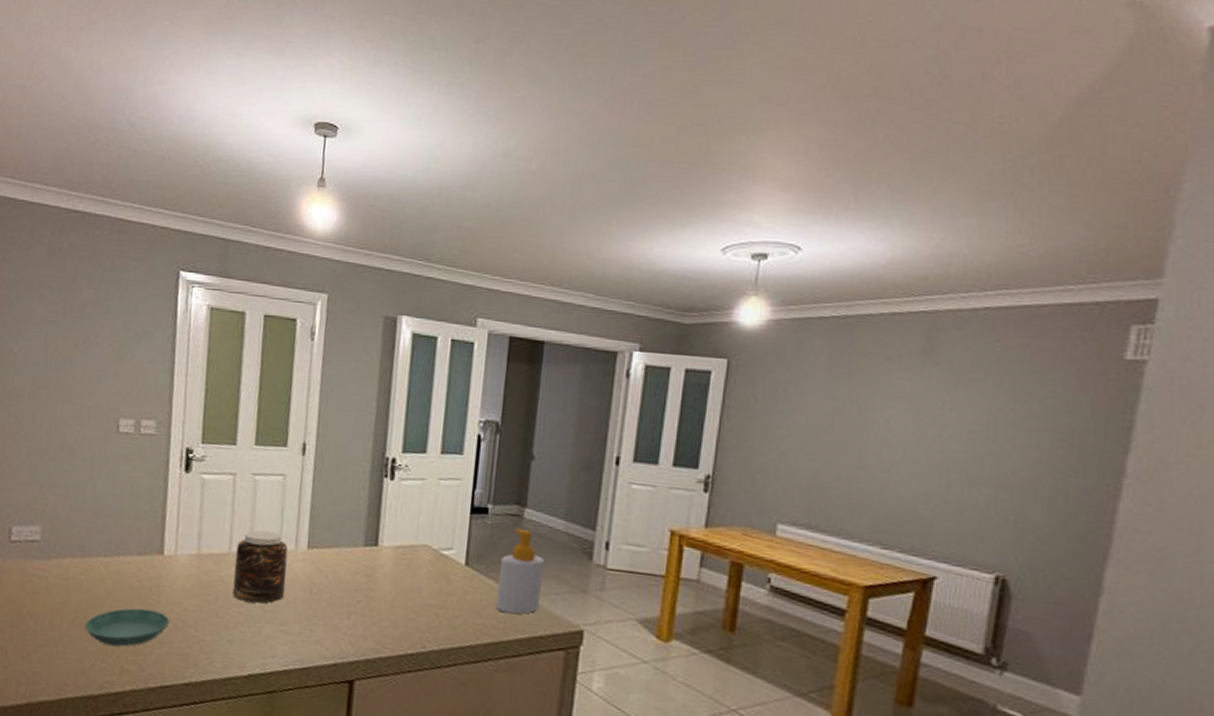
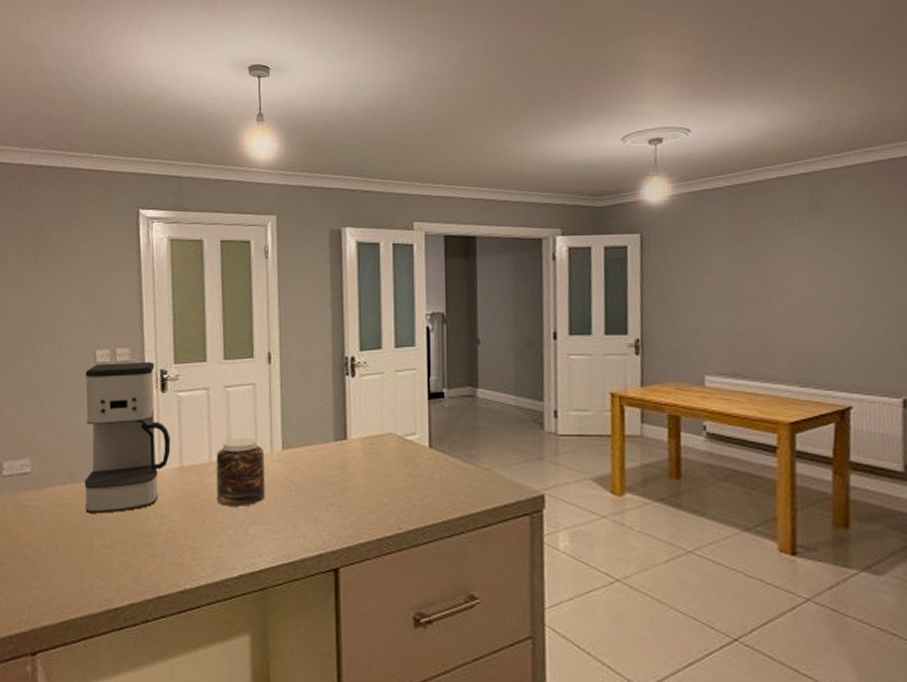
saucer: present [84,608,170,647] -> none [80,524,160,564]
coffee maker: none [93,434,191,594] -> present [84,361,171,513]
soap bottle: present [495,527,545,615] -> none [461,407,502,488]

